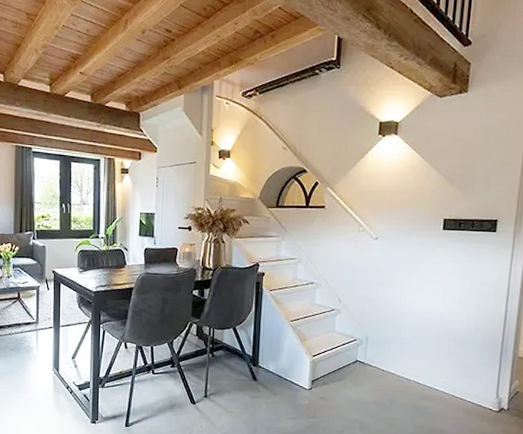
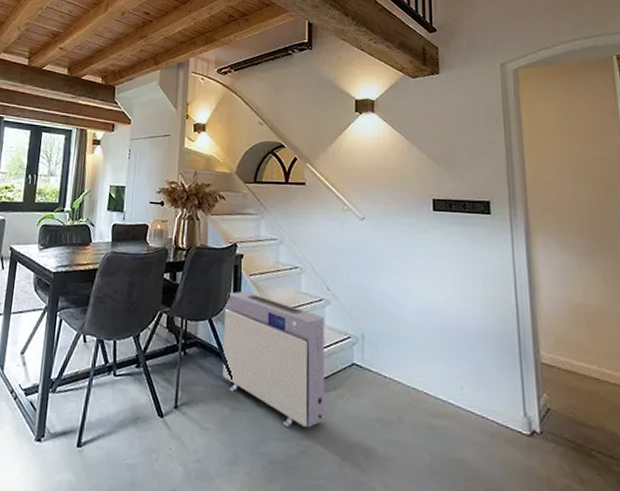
air purifier: none [245,304,335,409] -> present [223,291,325,427]

